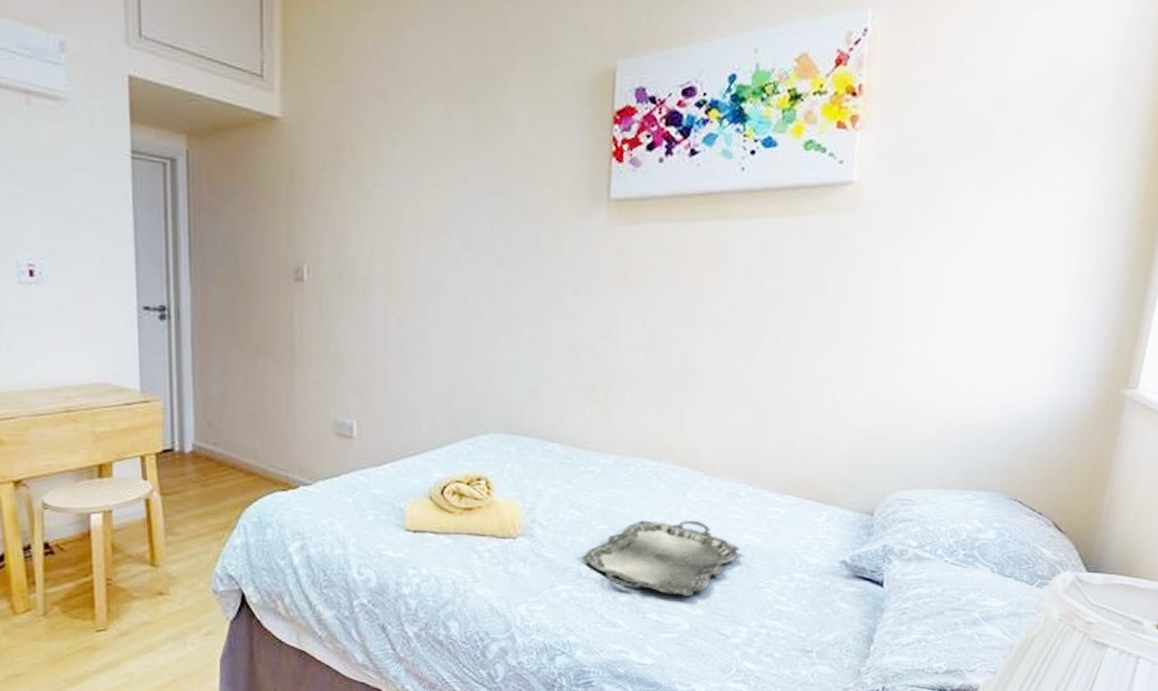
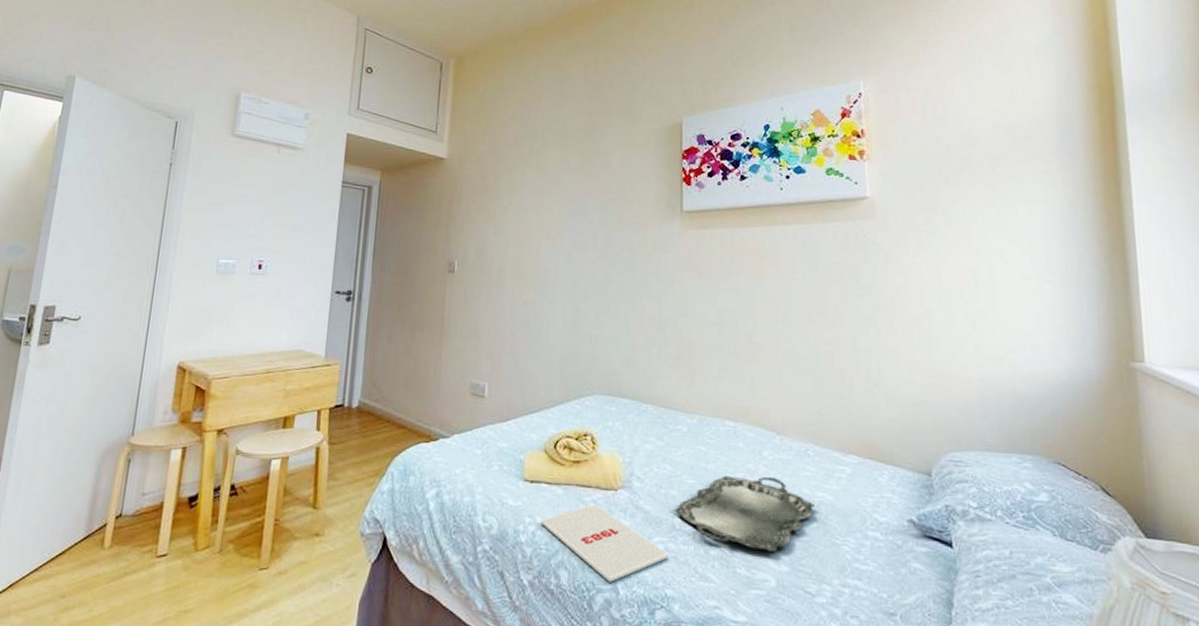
magazine: none [426,553,573,631] -> present [540,504,669,582]

